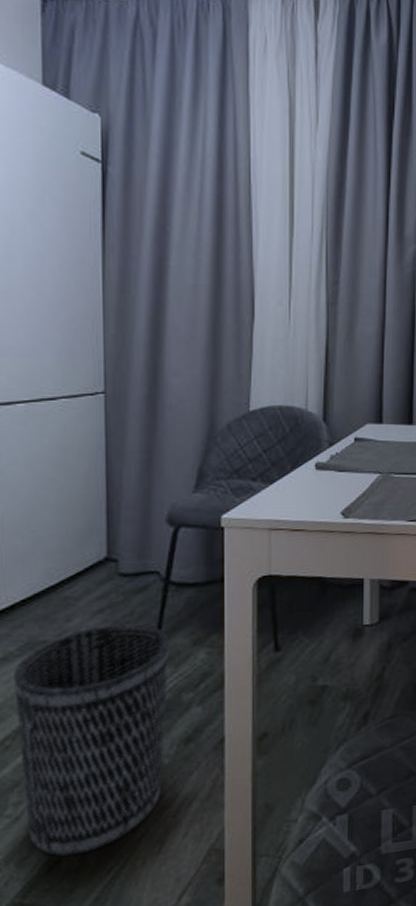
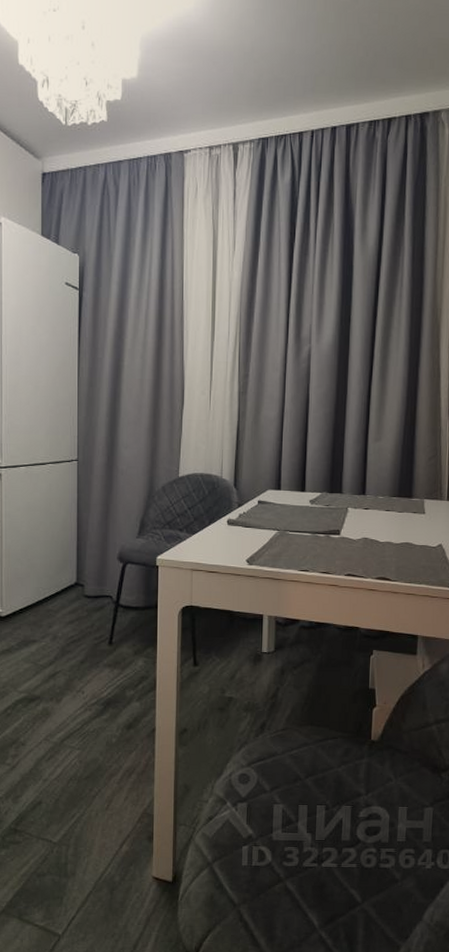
wastebasket: present [14,623,170,857] -> none [14,633,118,801]

